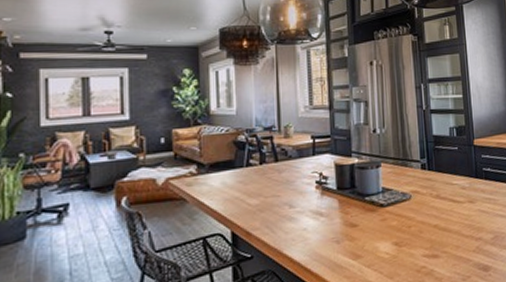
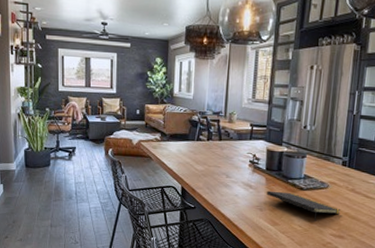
notepad: none [342,213,430,243] -> present [267,190,341,221]

